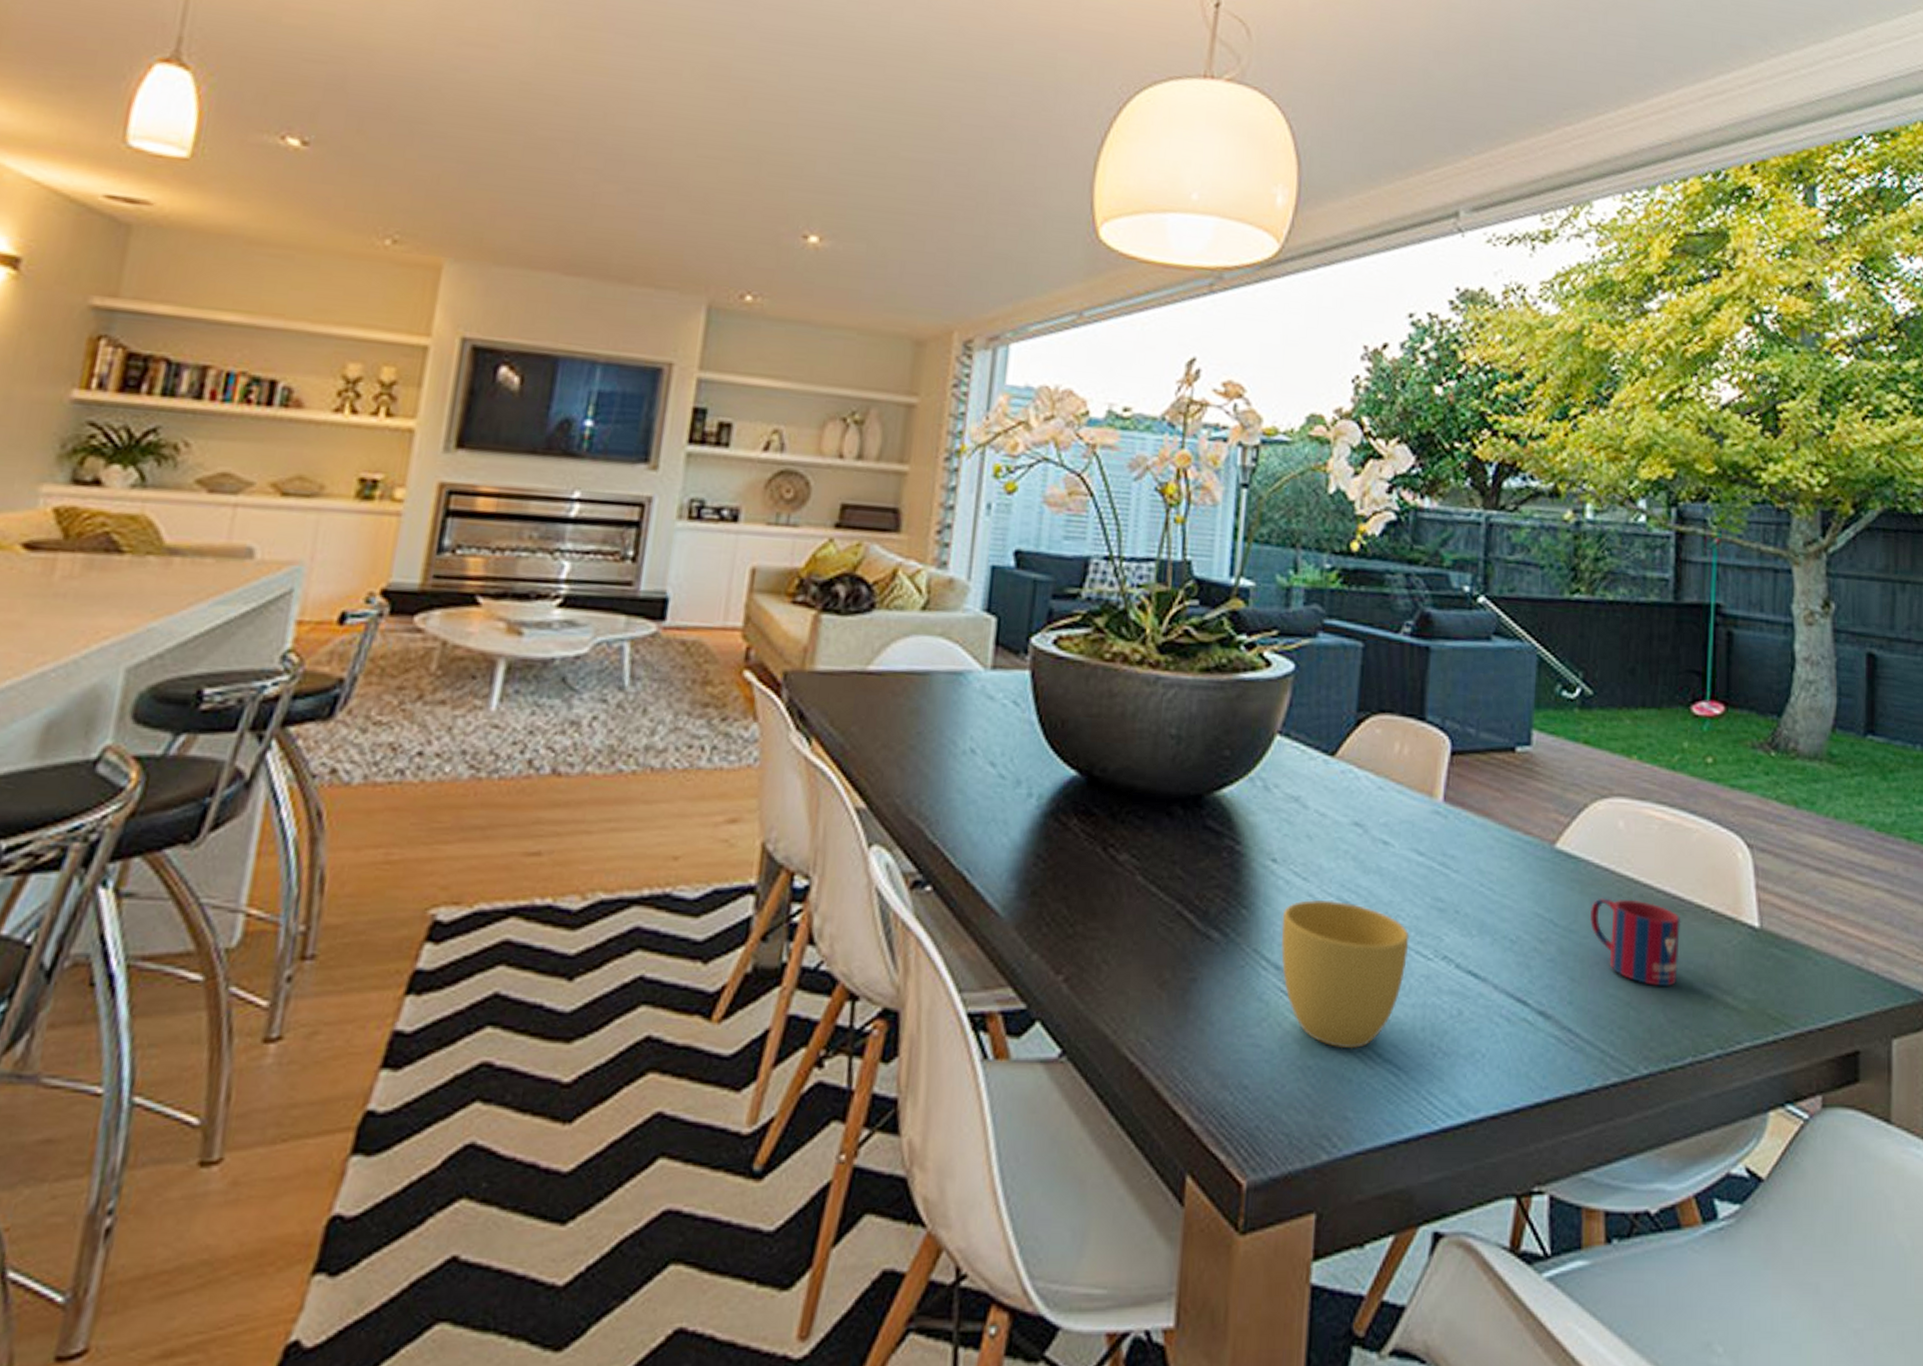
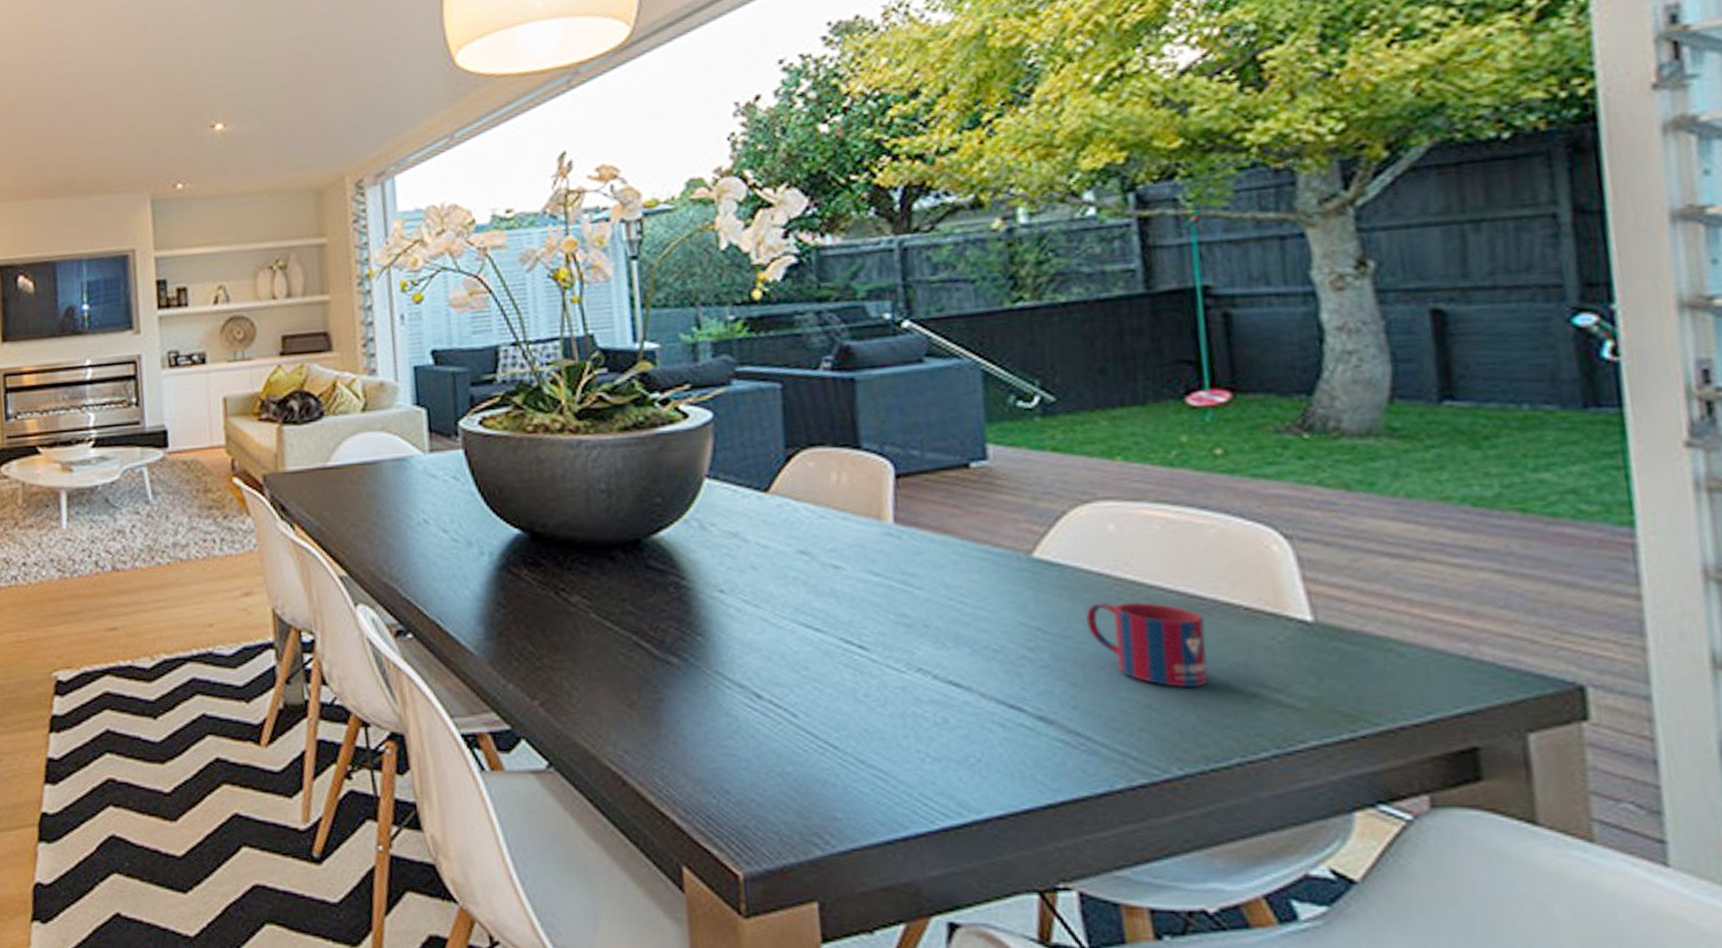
cup: present [1281,900,1410,1049] -> none [738,623,879,757]

